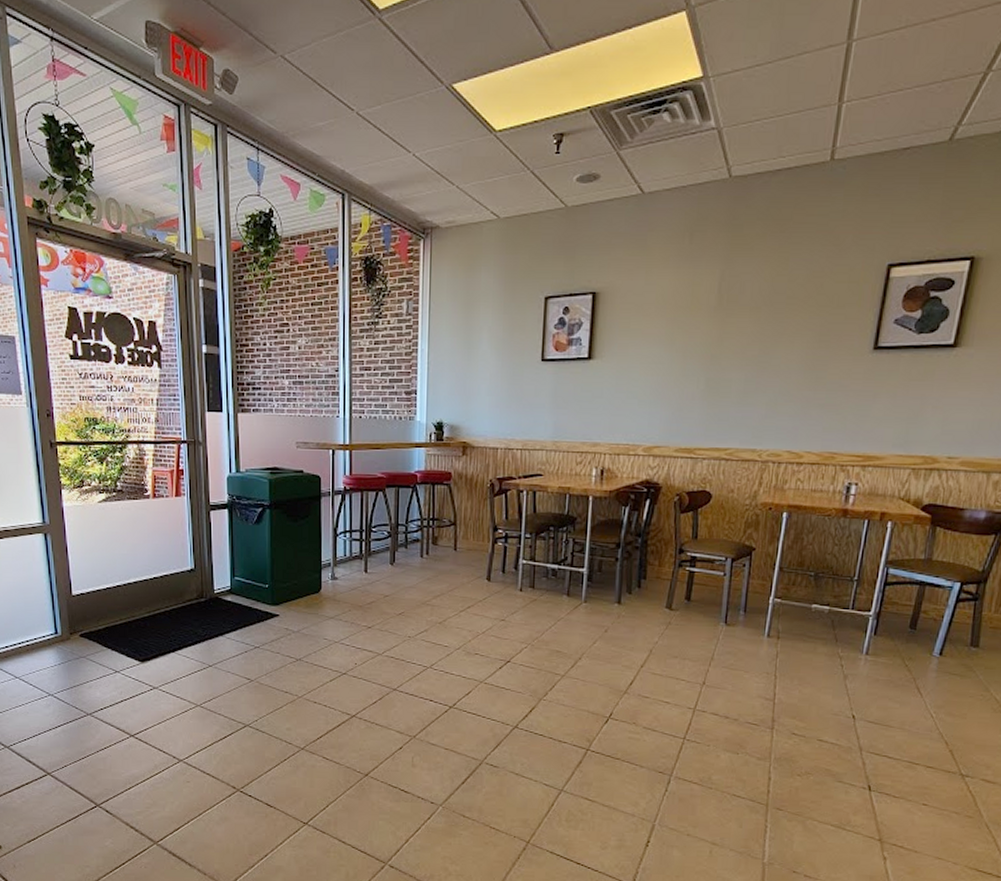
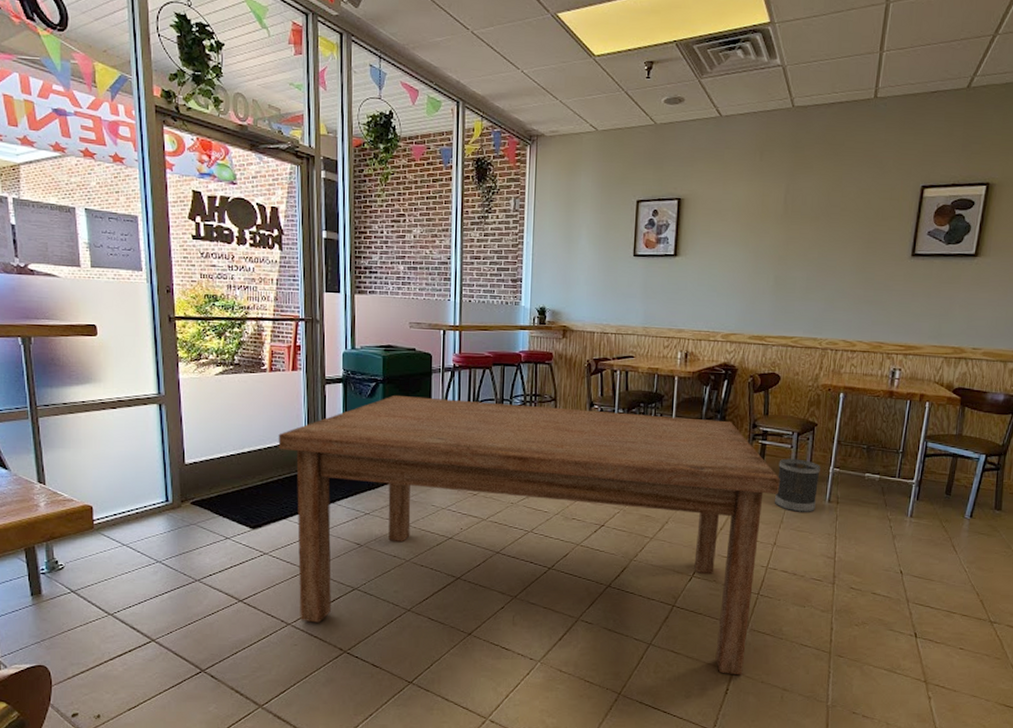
dining table: none [164,522,711,827] -> present [278,396,780,676]
wastebasket: none [704,587,759,648] -> present [775,458,821,512]

